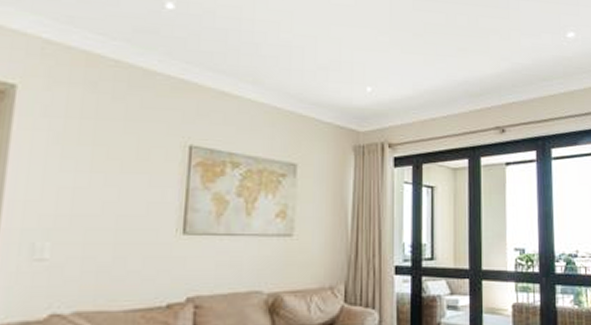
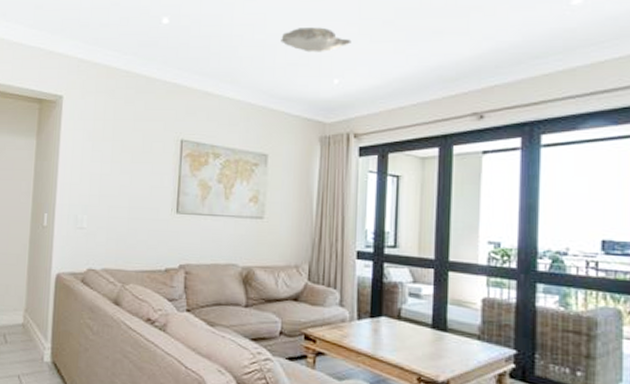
ceiling light: none [310,31,383,59] -> present [281,27,352,53]

